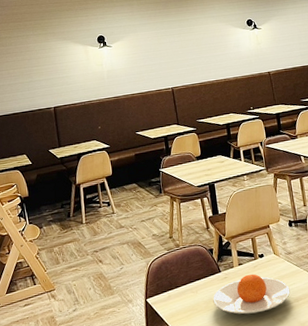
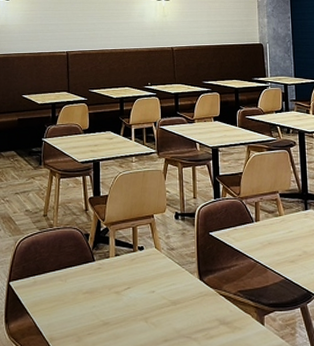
plate: present [213,274,290,315] -> none [82,267,168,313]

